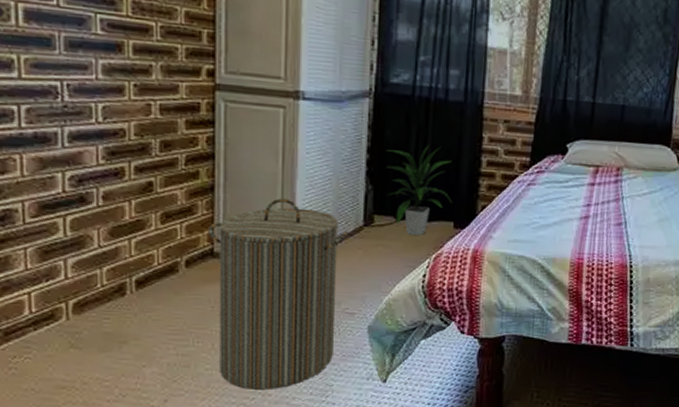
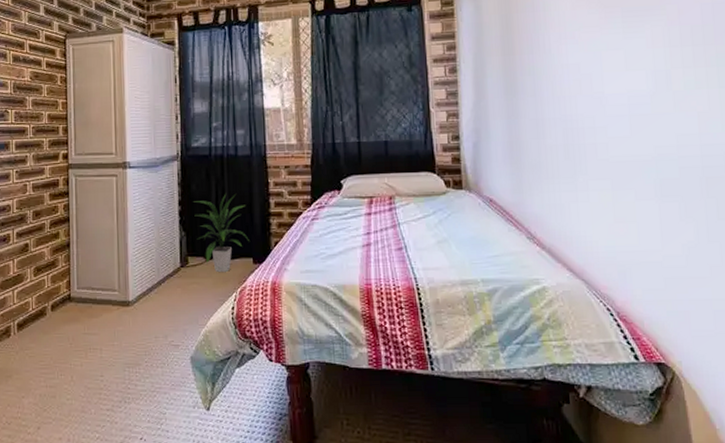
laundry hamper: present [208,198,348,389] -> none [66,248,169,417]

